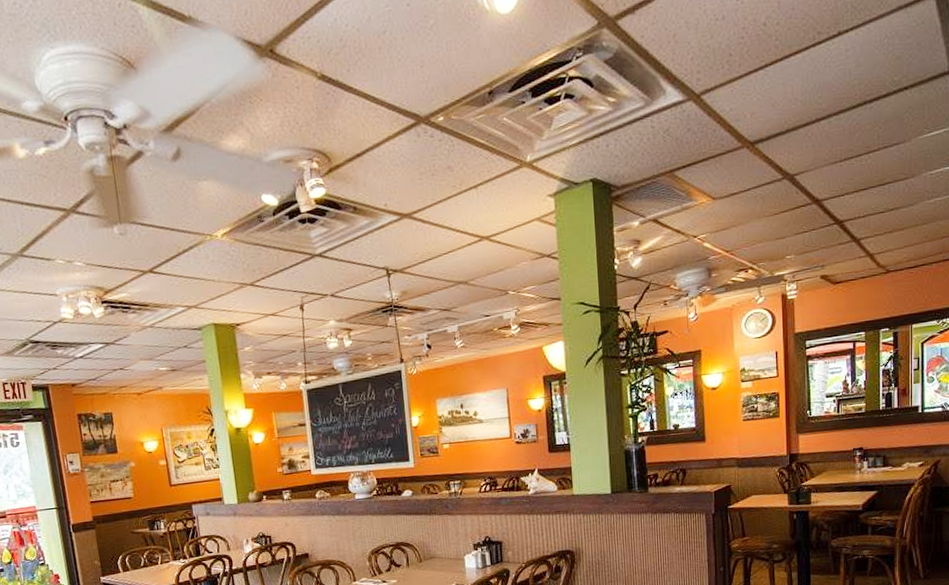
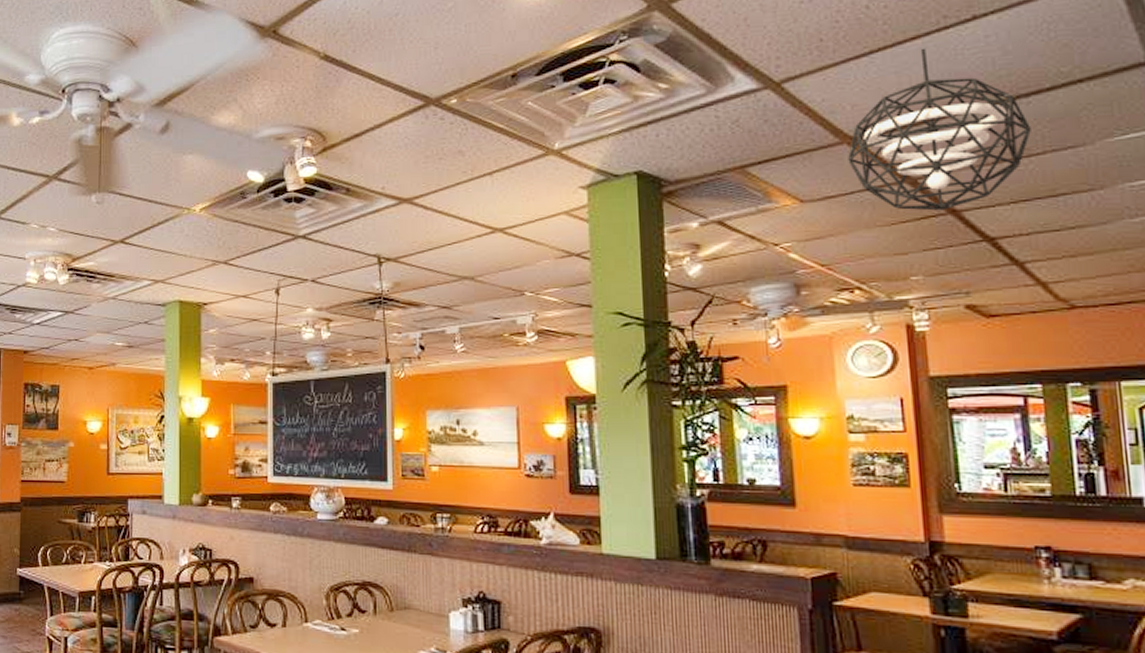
pendant light: none [747,61,871,202] -> present [848,48,1031,211]

